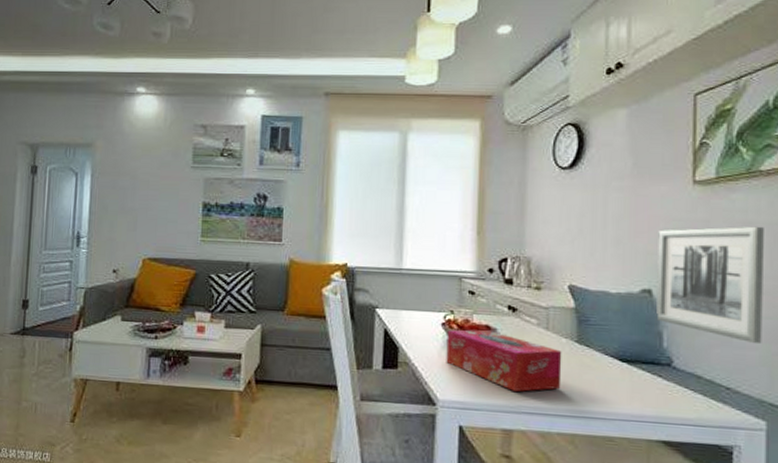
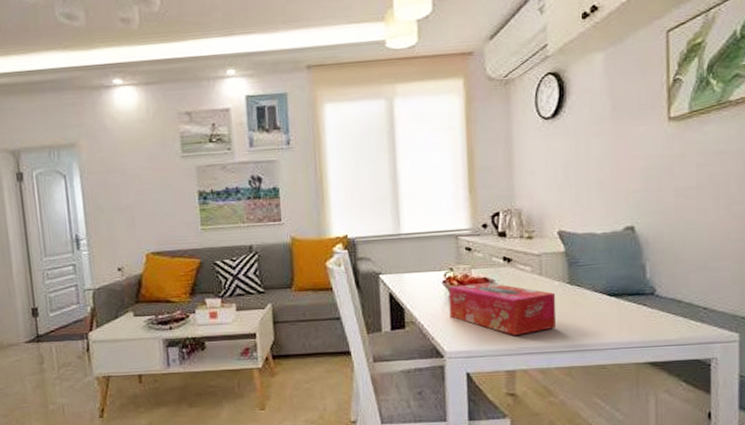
wall art: present [656,226,764,345] -> none [638,155,734,266]

